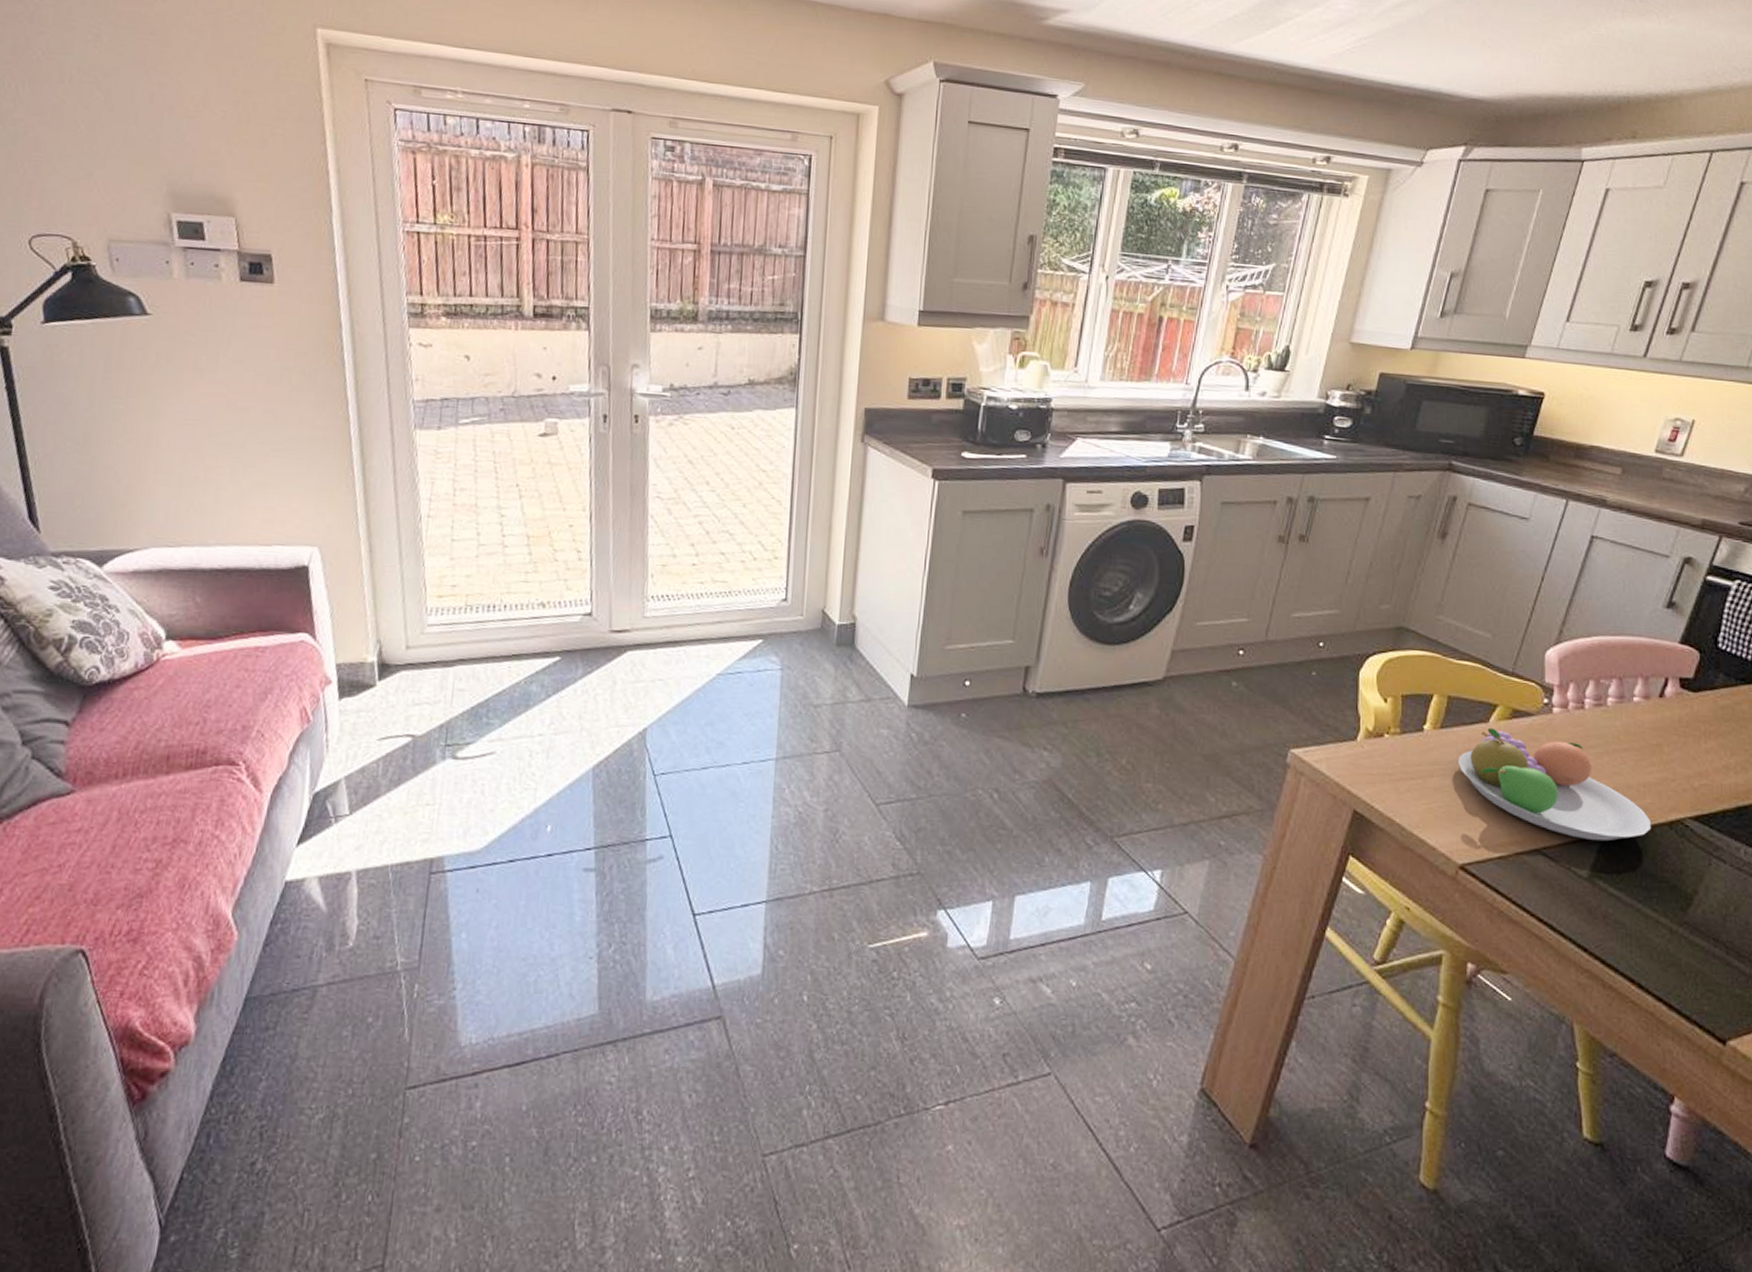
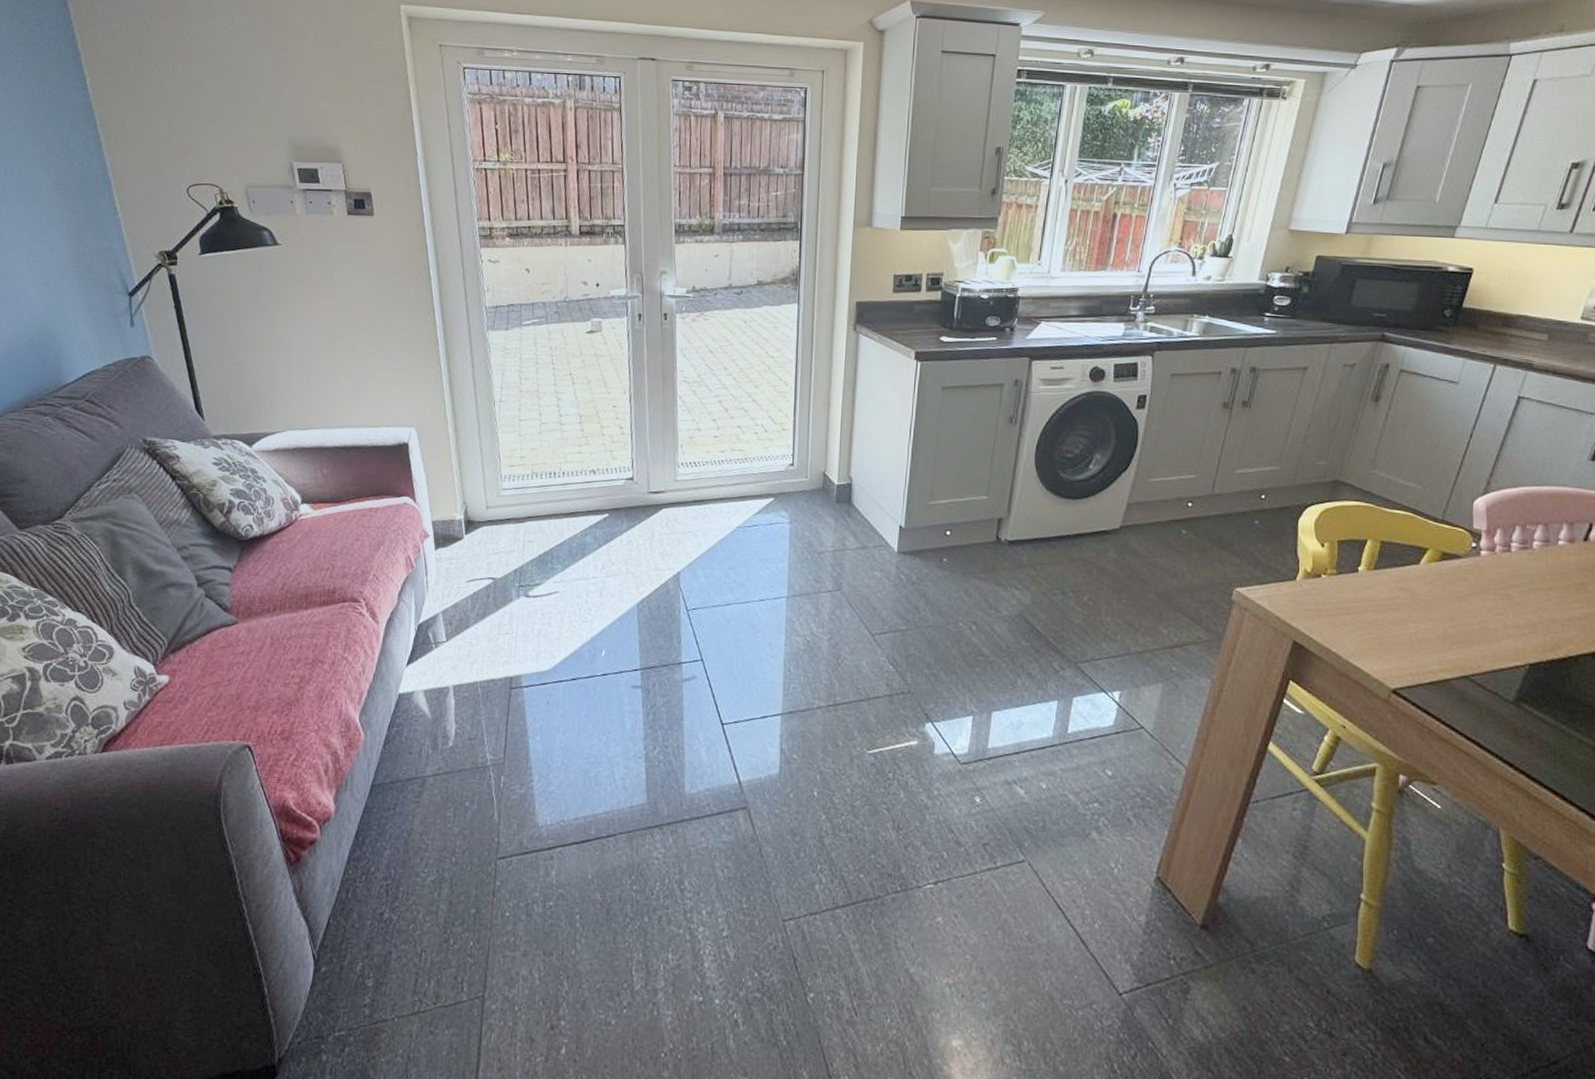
fruit bowl: present [1457,727,1650,842] -> none [1390,568,1574,670]

